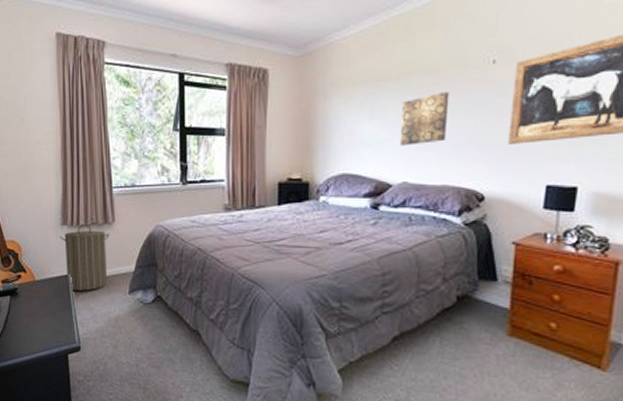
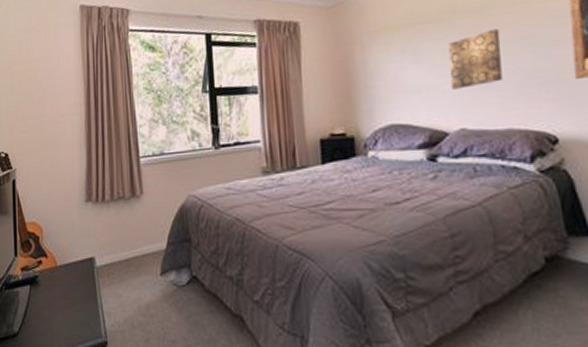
laundry hamper: present [59,224,110,291] -> none [83,199,138,275]

